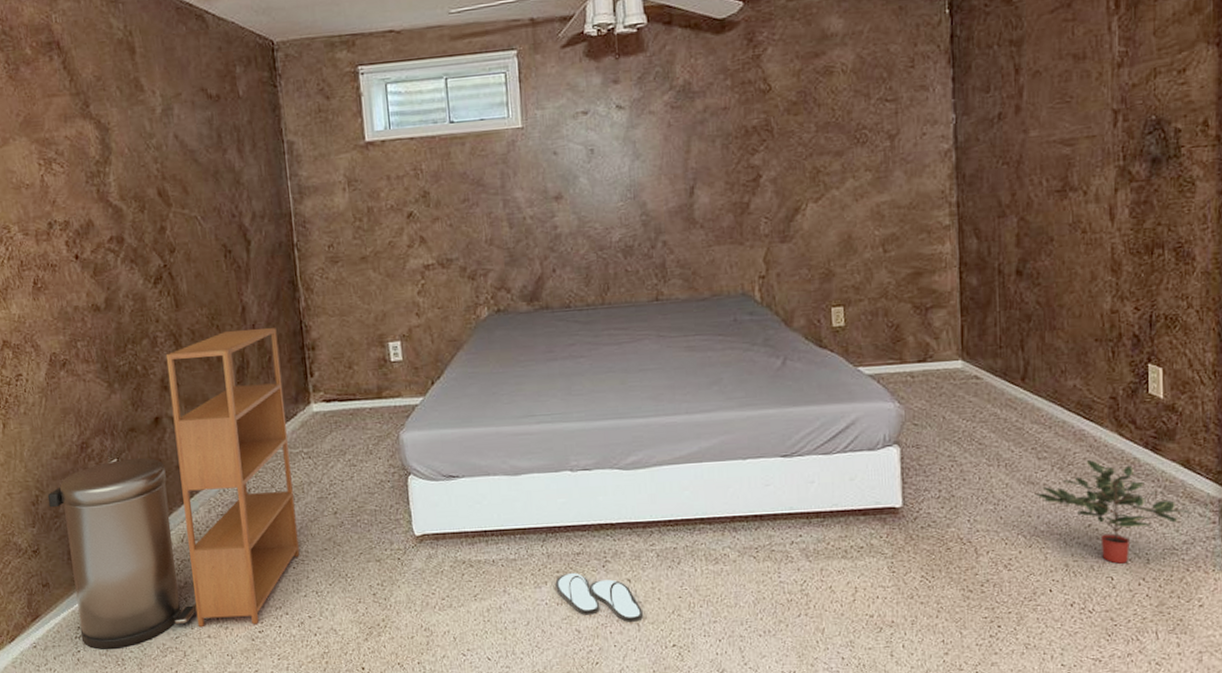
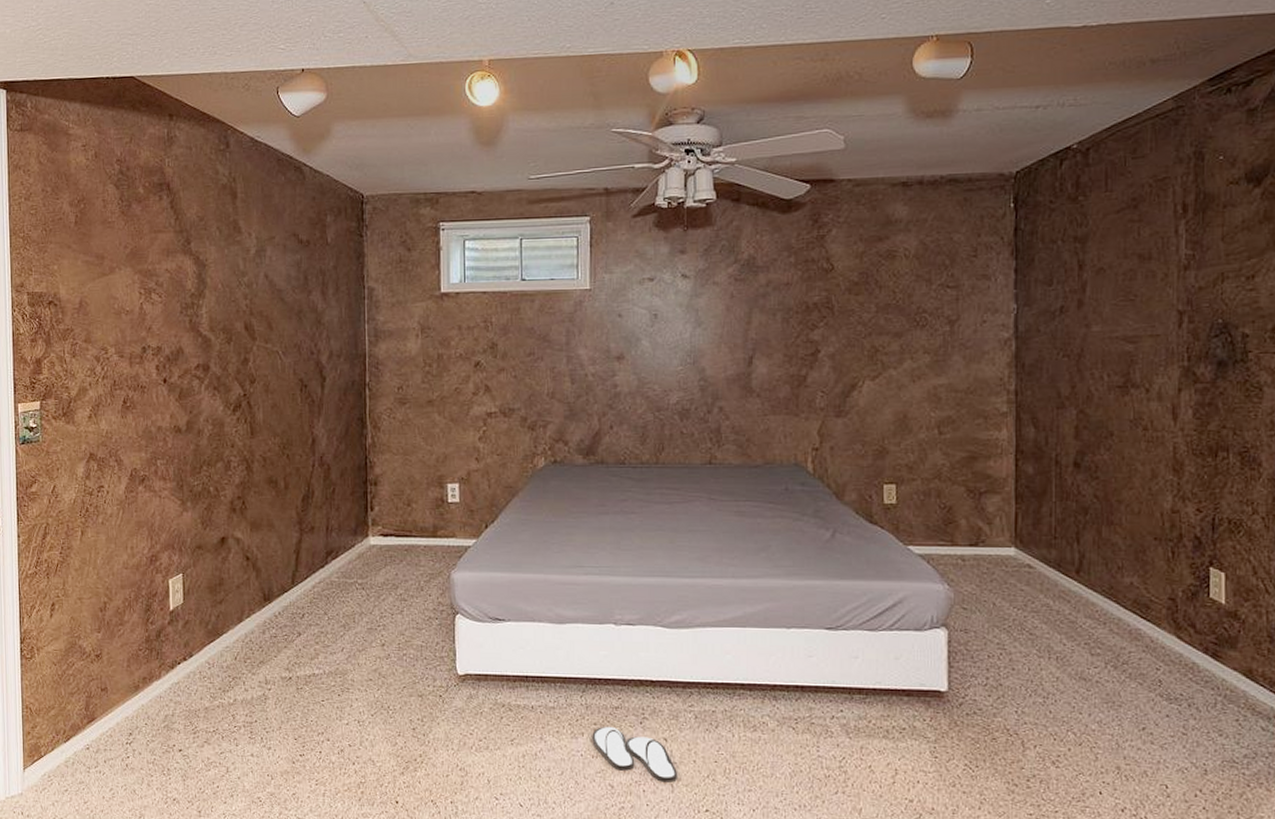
pedal bin: present [47,458,197,650] -> none [114,575,243,758]
bookshelf: present [165,328,300,627] -> none [237,460,346,748]
potted plant: present [1036,460,1192,564] -> none [1088,661,1254,772]

